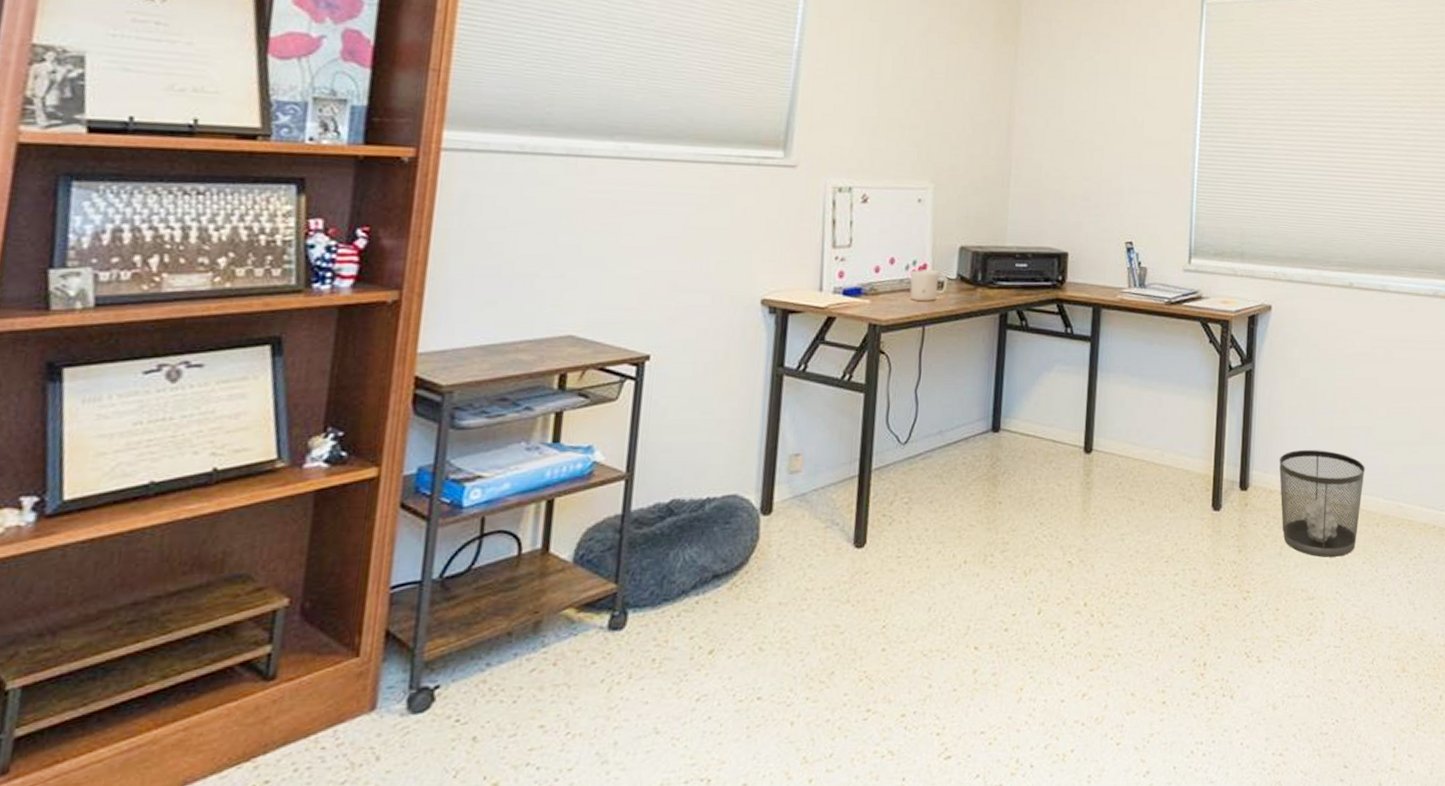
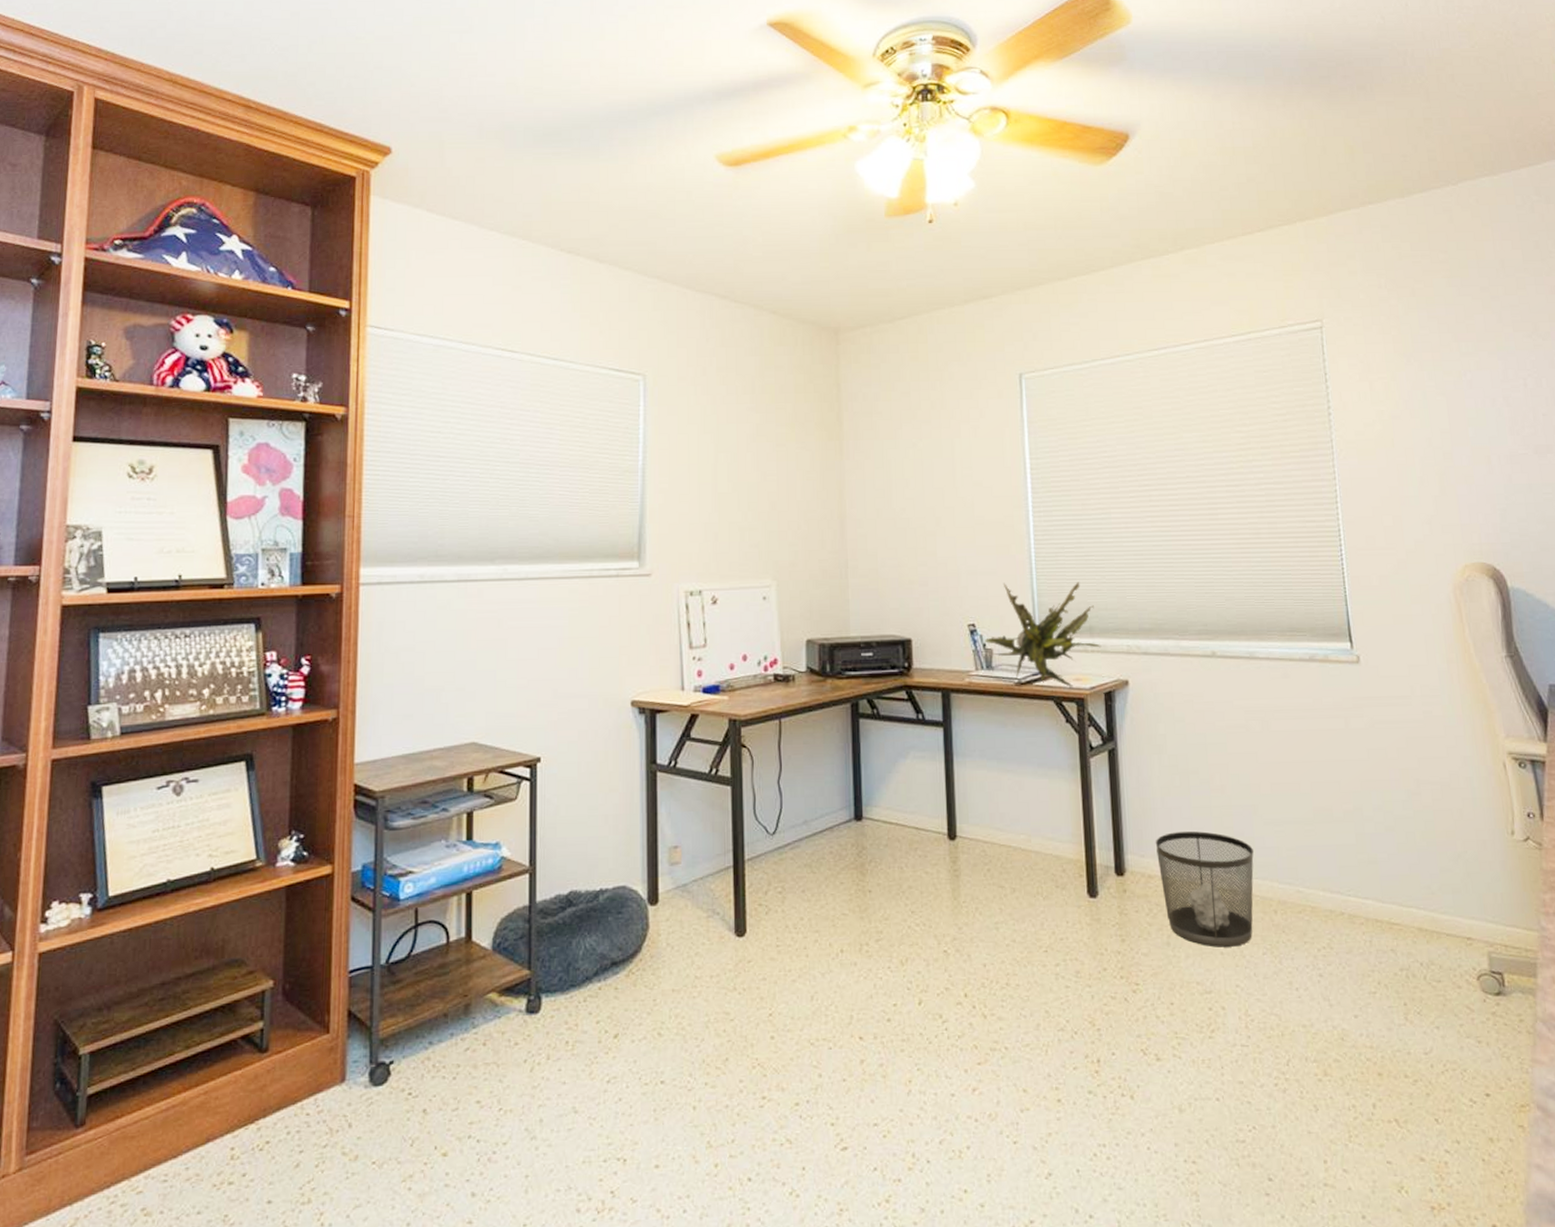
mug: present [909,270,948,301] -> none [763,664,799,695]
plant: none [1140,203,1251,309] -> present [984,582,1102,687]

